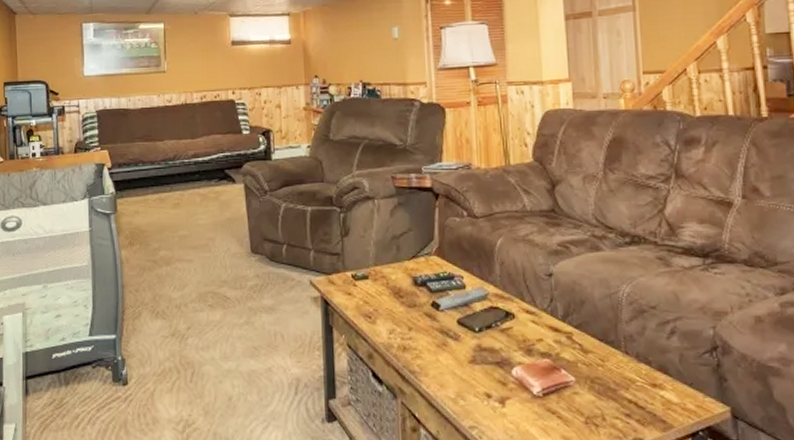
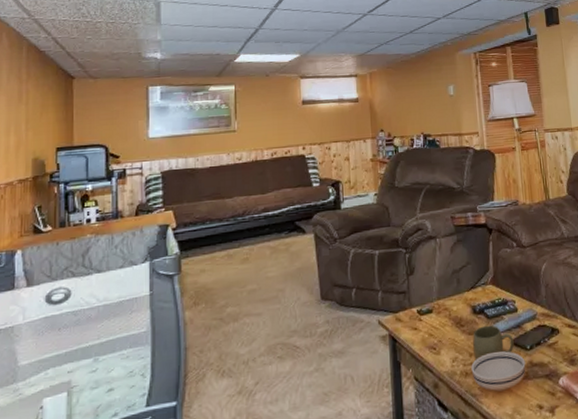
bowl: none [410,329,473,372] -> present [471,350,526,392]
mug: none [412,300,460,336] -> present [472,325,514,361]

